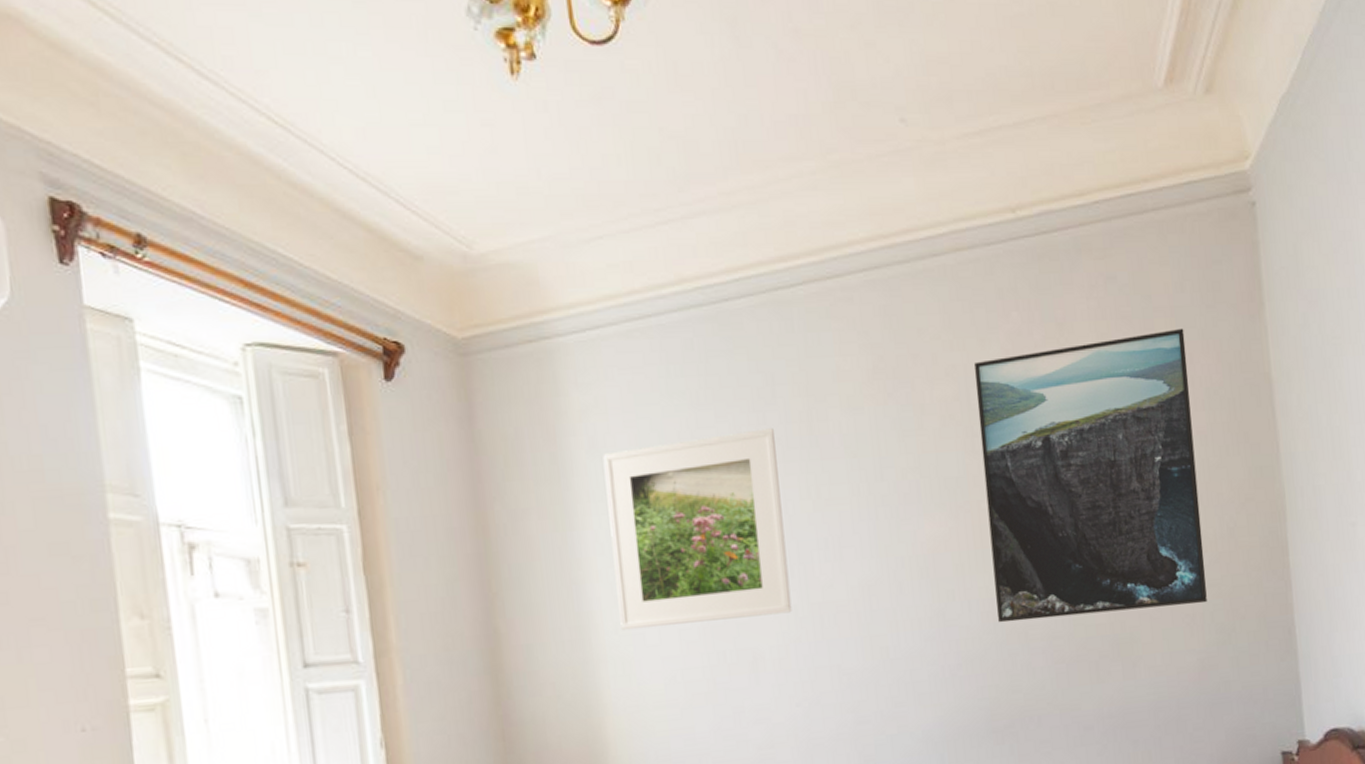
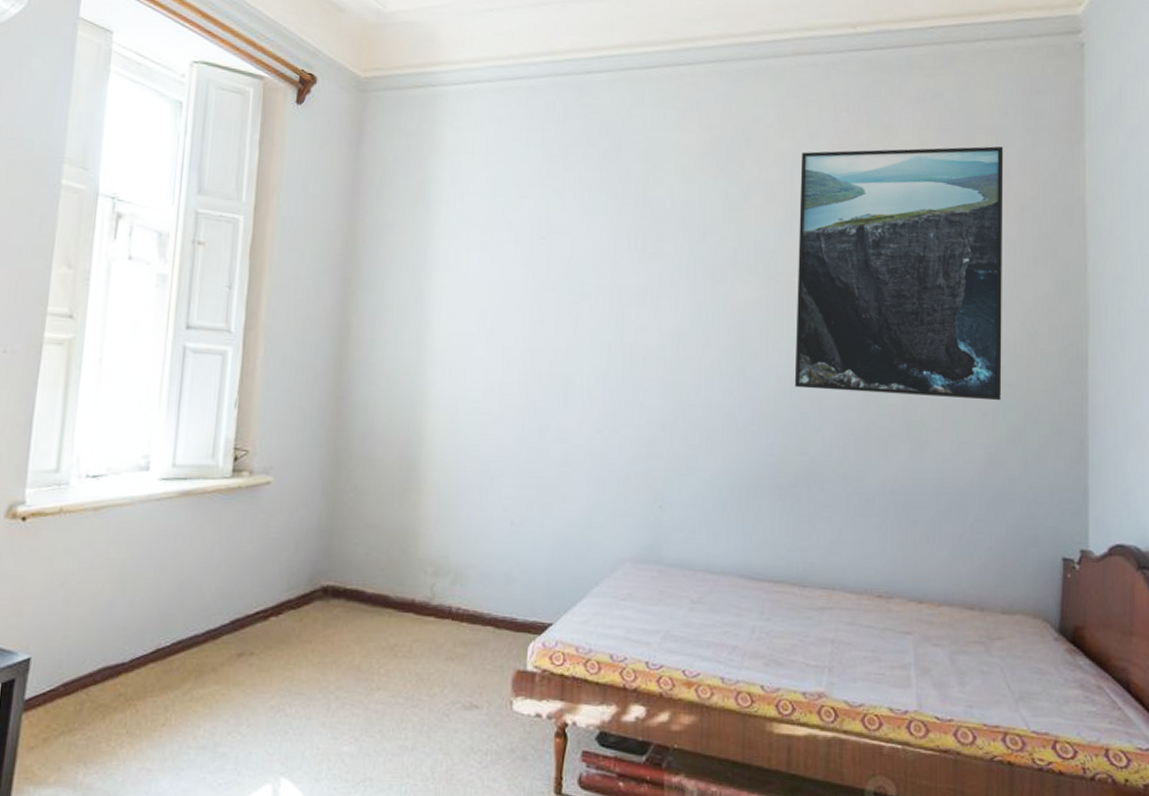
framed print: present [603,428,792,631] -> none [454,184,613,348]

